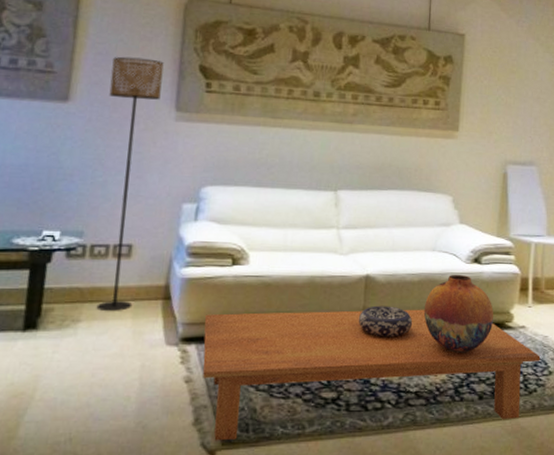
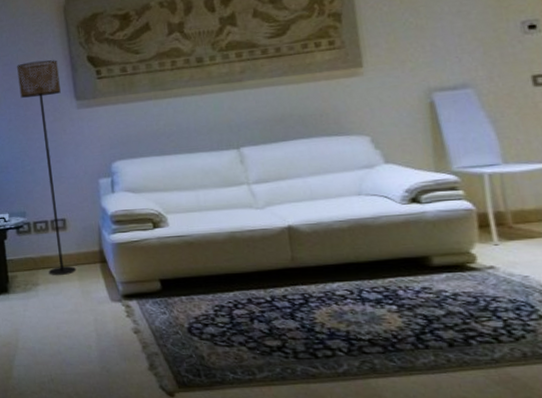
coffee table: present [203,309,541,441] -> none [139,255,524,384]
decorative bowl: present [358,305,413,338] -> none [288,254,351,286]
vase: present [423,274,494,353] -> none [360,216,451,299]

